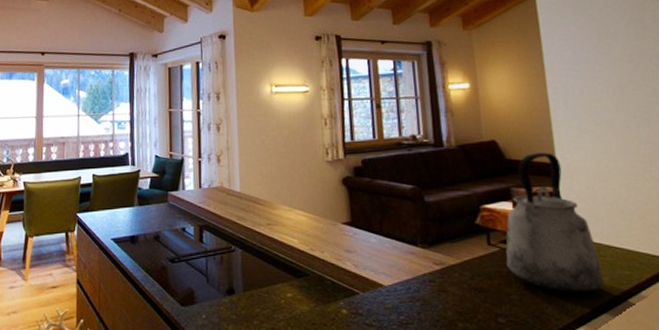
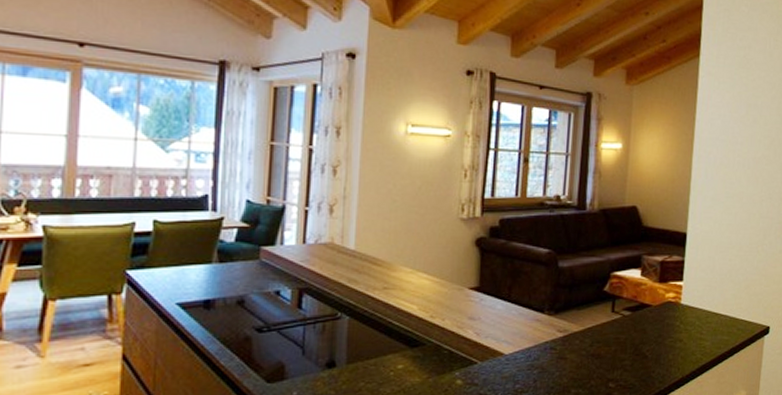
kettle: present [505,153,604,294] -> none [625,221,706,358]

